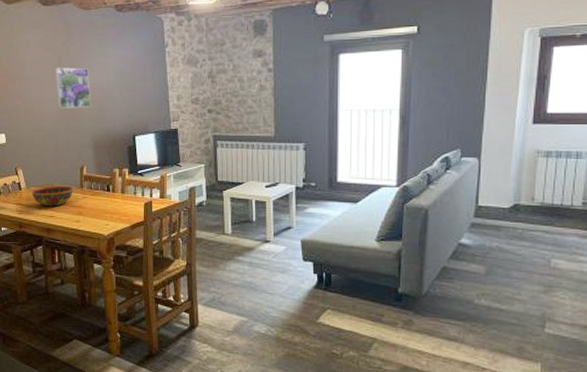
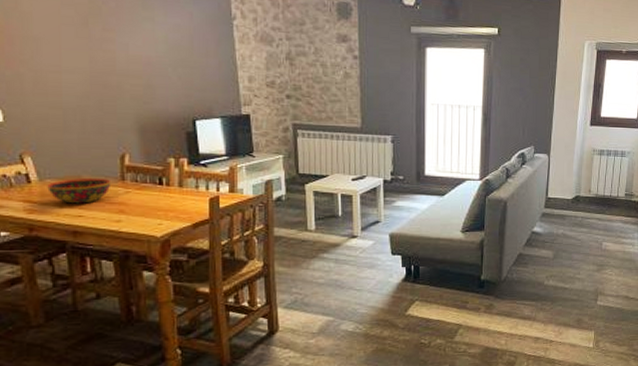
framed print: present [55,67,92,108] -> none [78,28,135,83]

